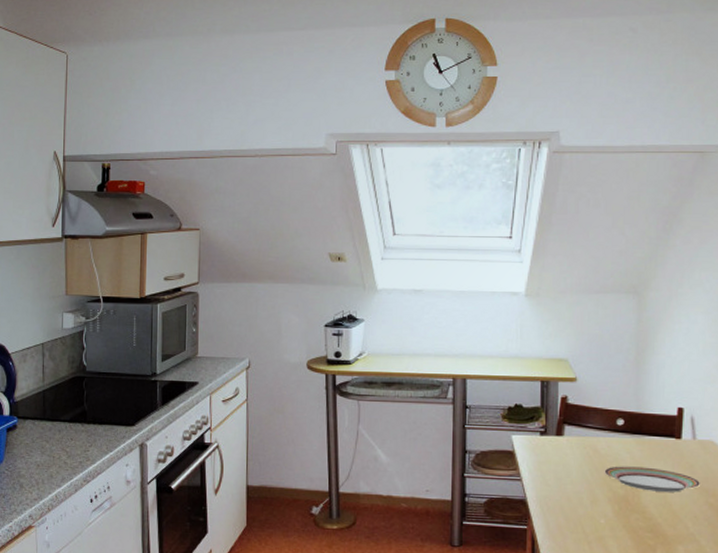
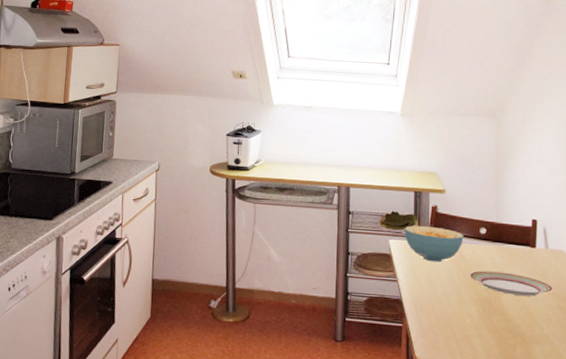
cereal bowl: none [529,419,598,459] -> present [404,225,464,263]

